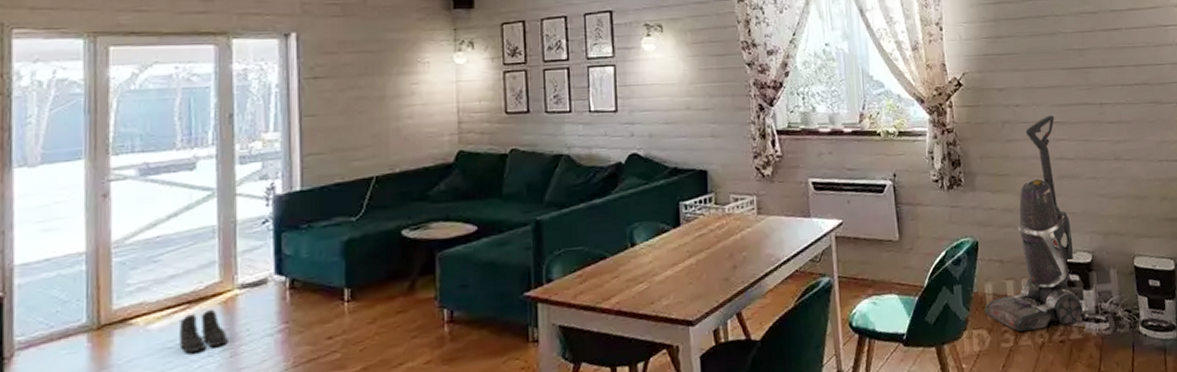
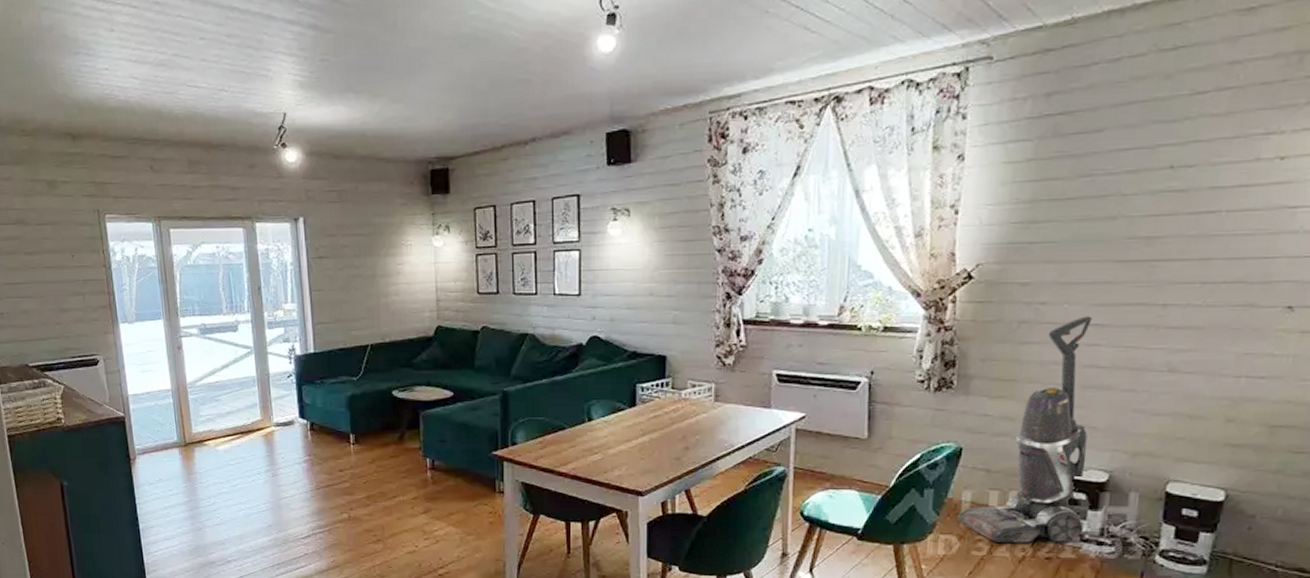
boots: present [179,308,228,354] -> none [237,439,270,471]

